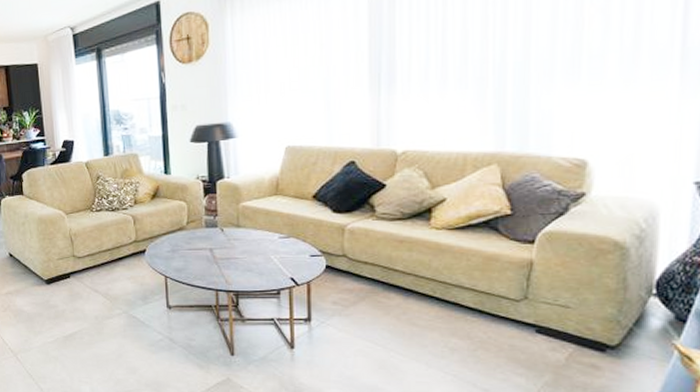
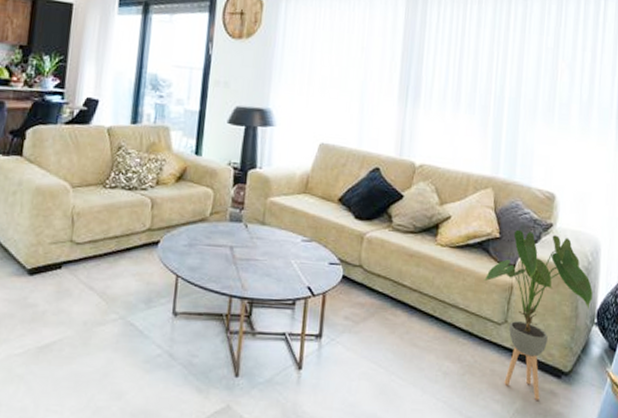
house plant: none [494,203,648,373] -> present [484,229,593,400]

